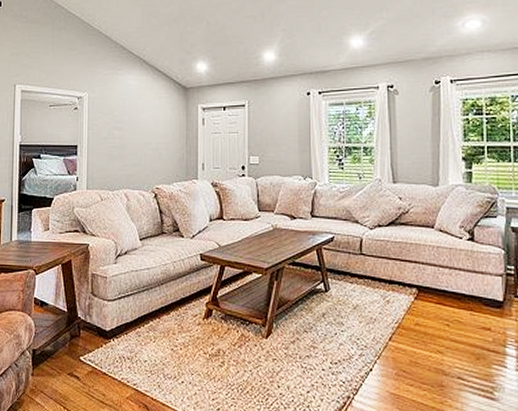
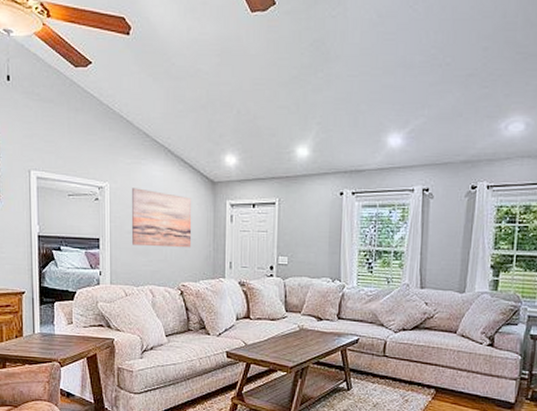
wall art: none [109,96,166,152] -> present [132,188,192,248]

